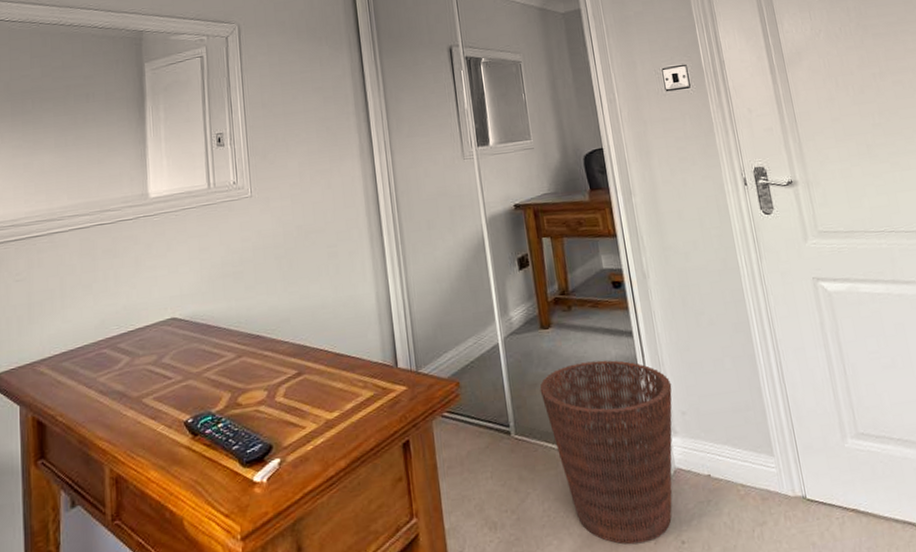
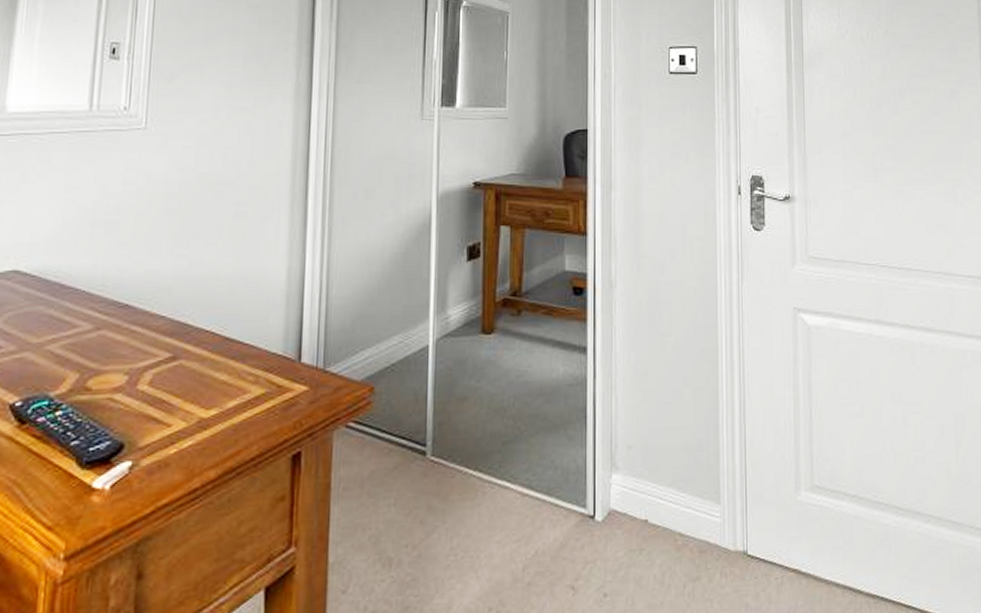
basket: present [539,360,672,544] -> none [469,377,621,594]

